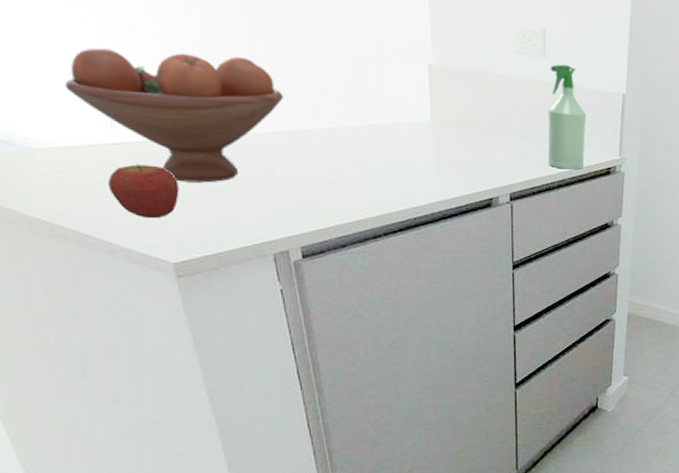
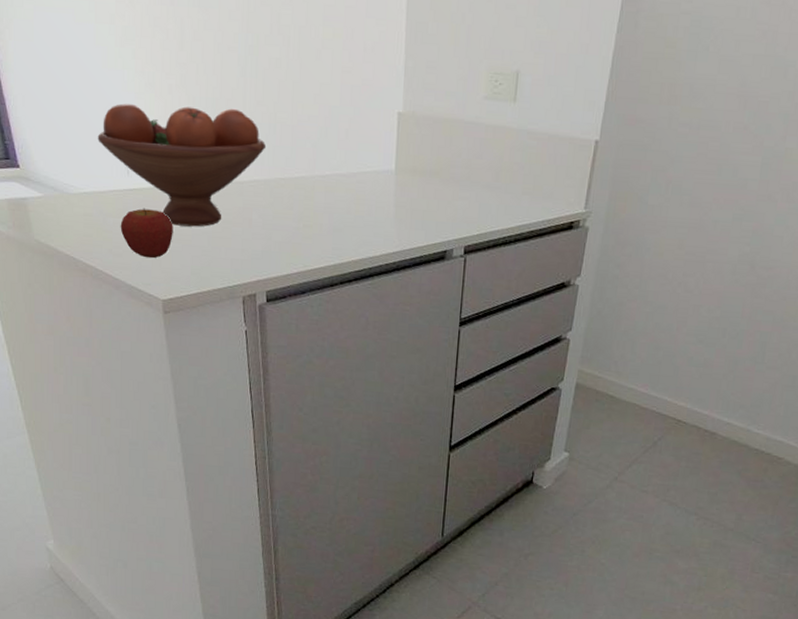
spray bottle: present [548,64,587,170] -> none [507,109,554,223]

